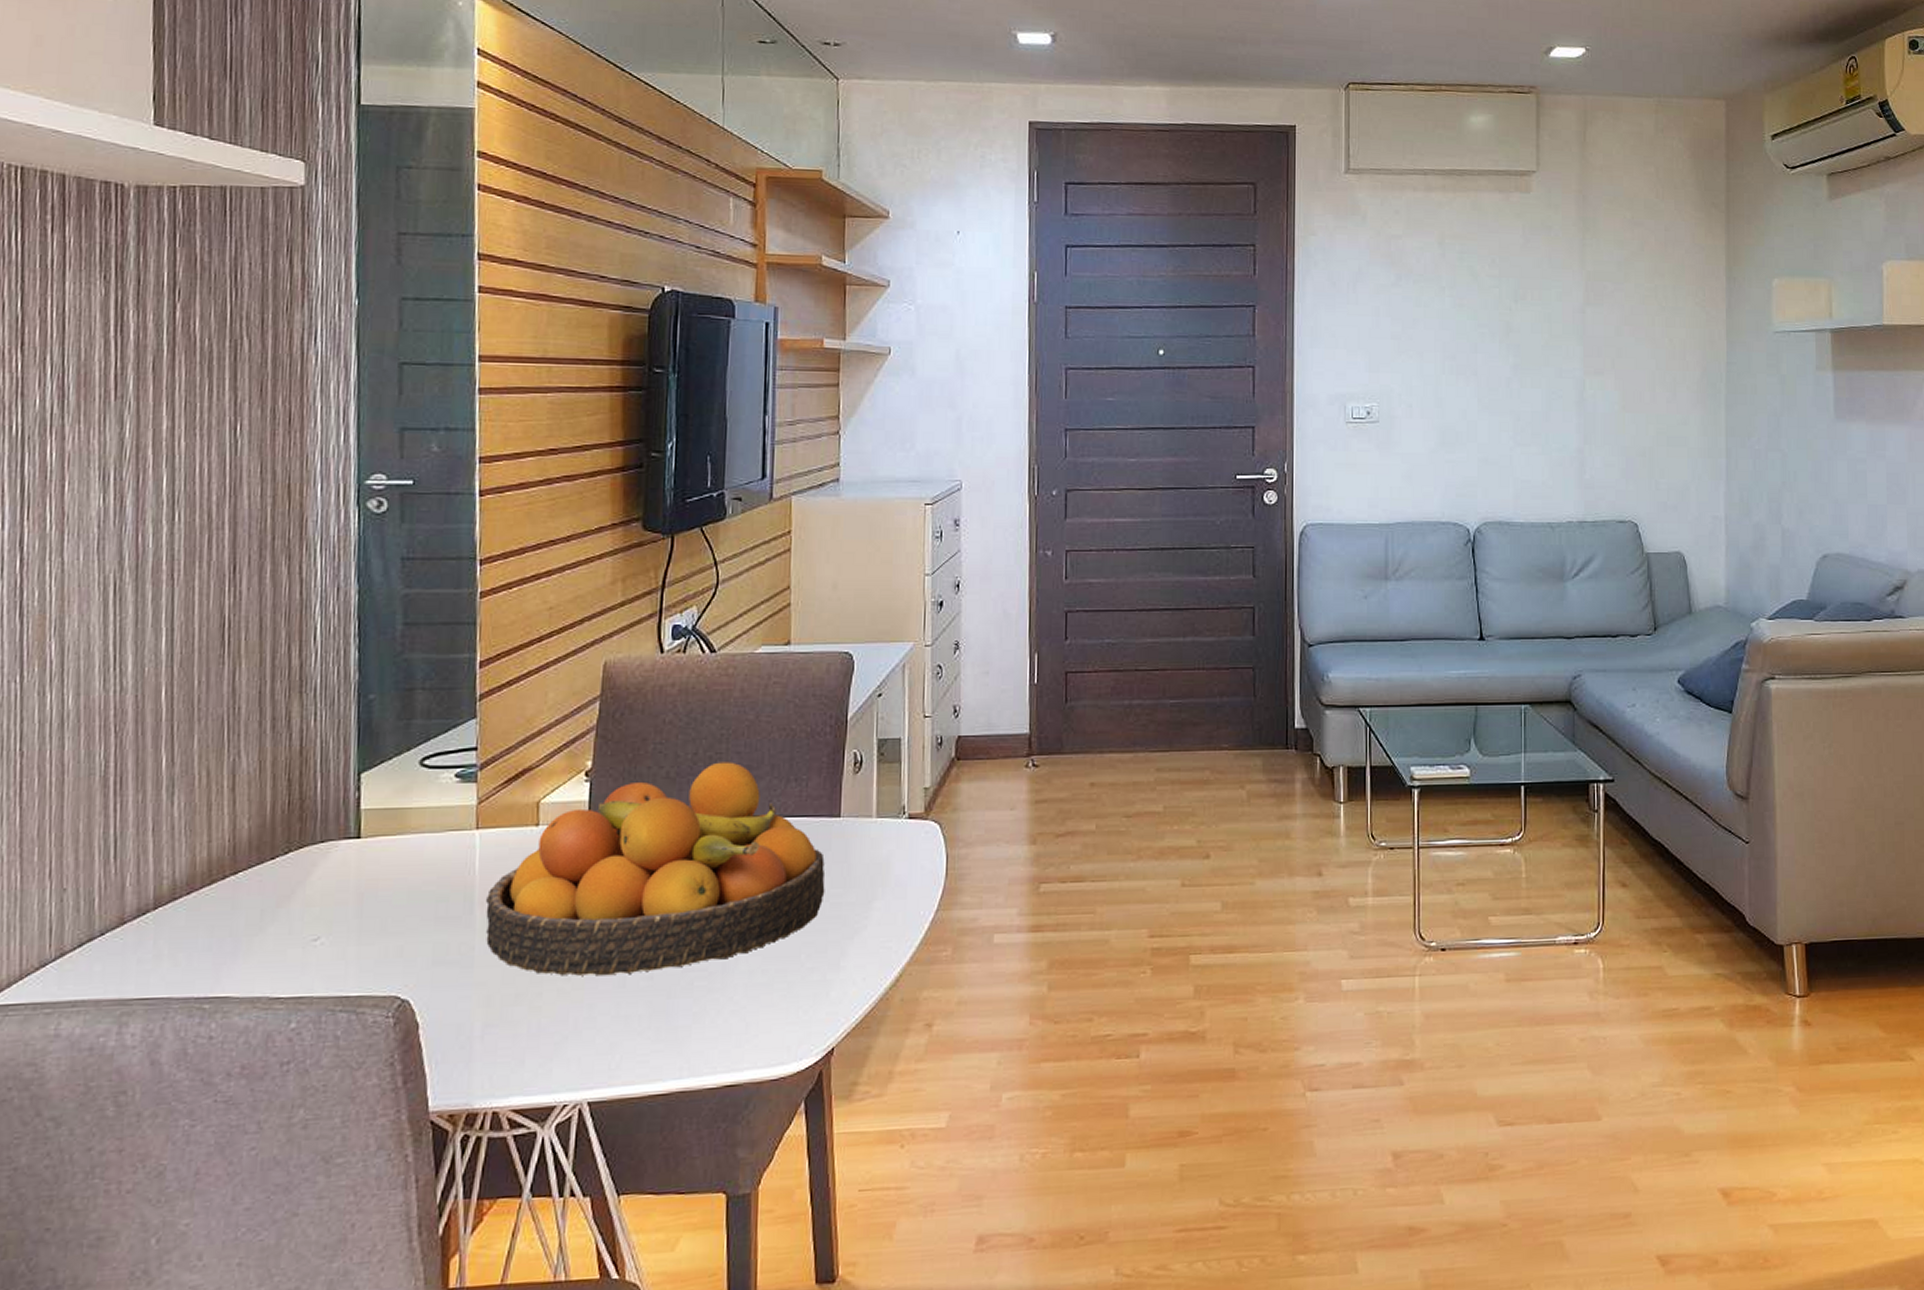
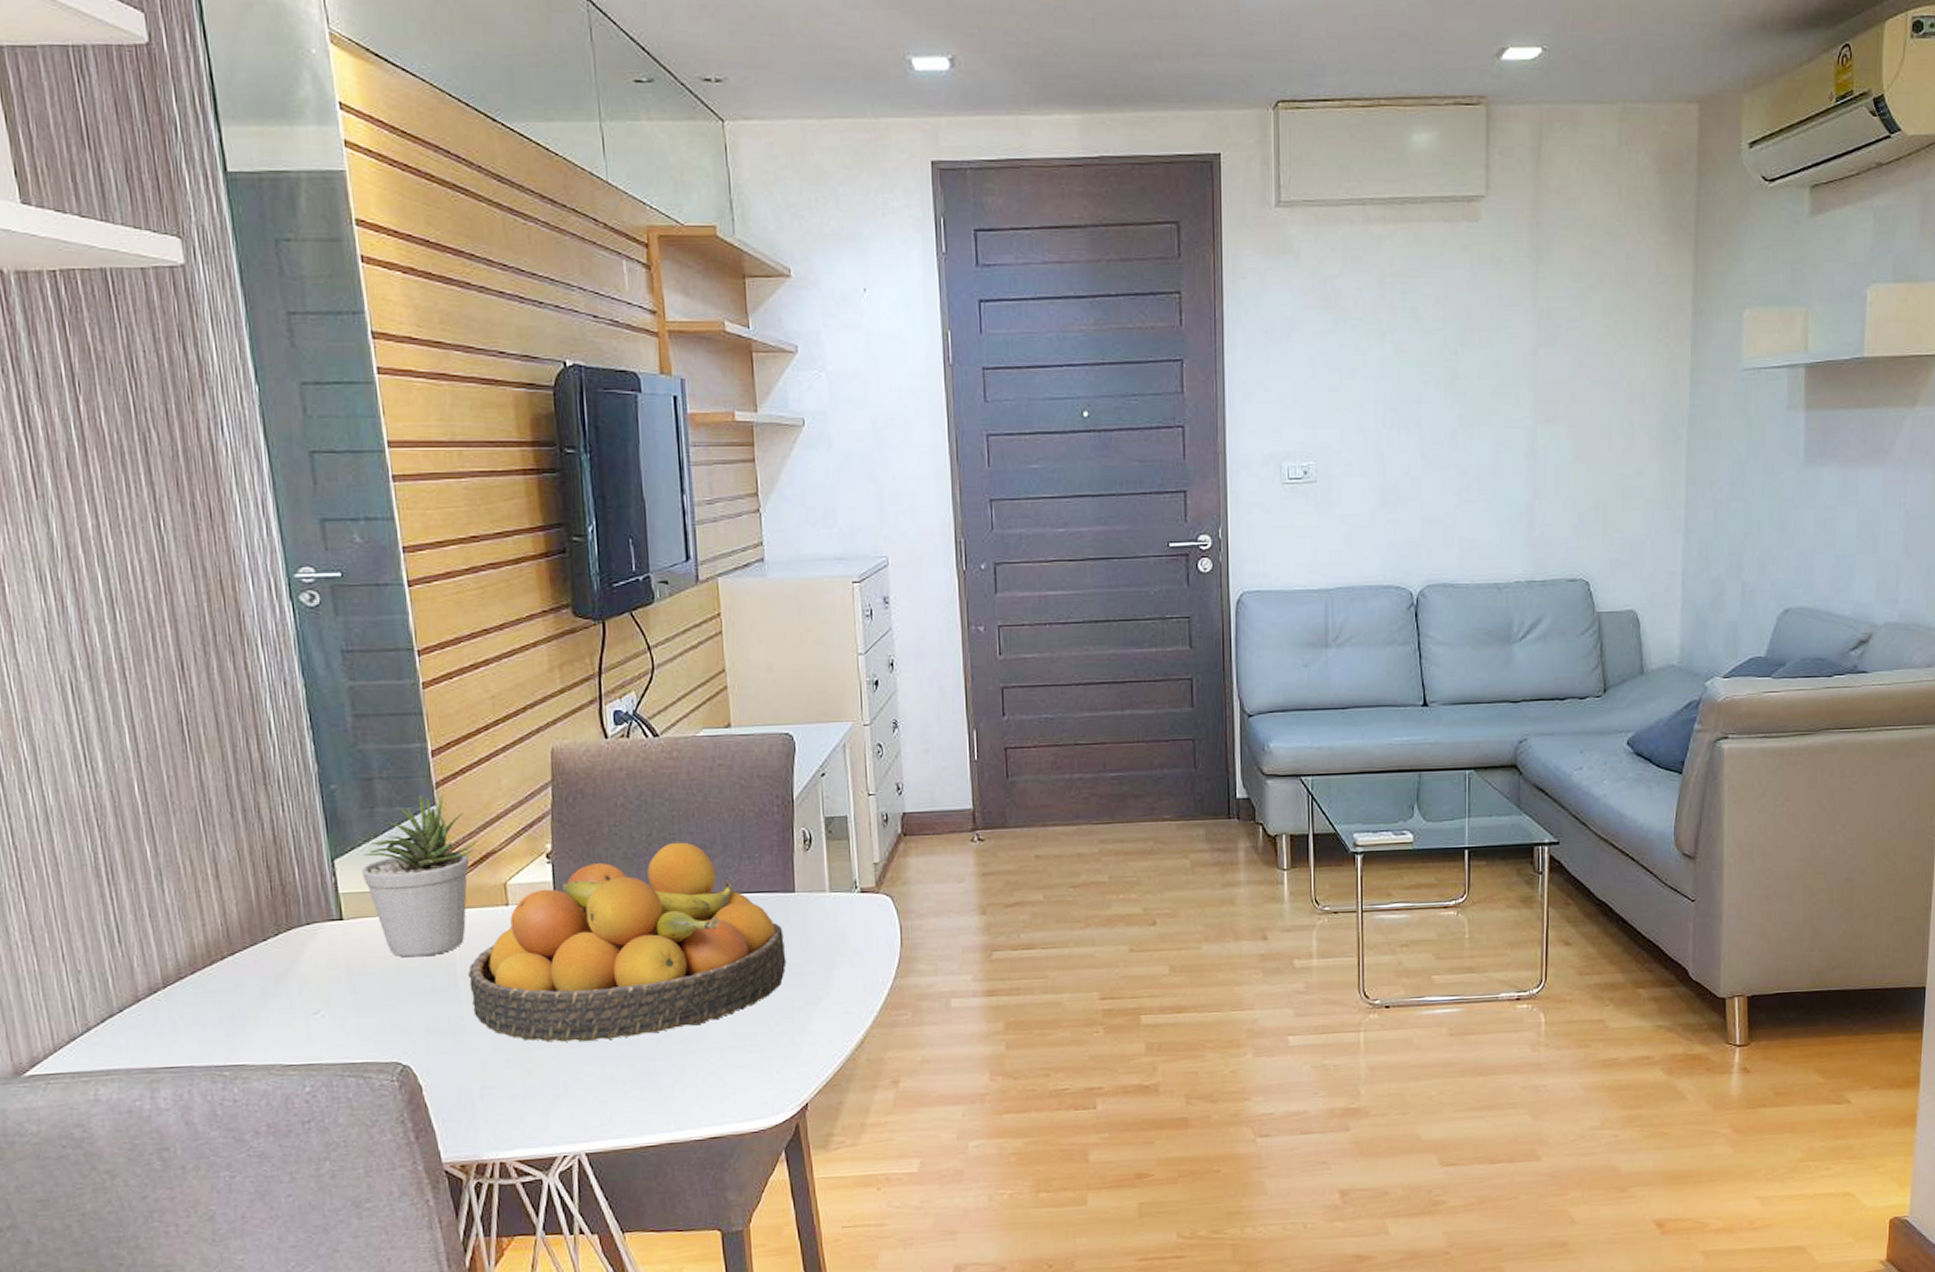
potted plant: none [388,708,516,880] -> present [362,795,478,958]

